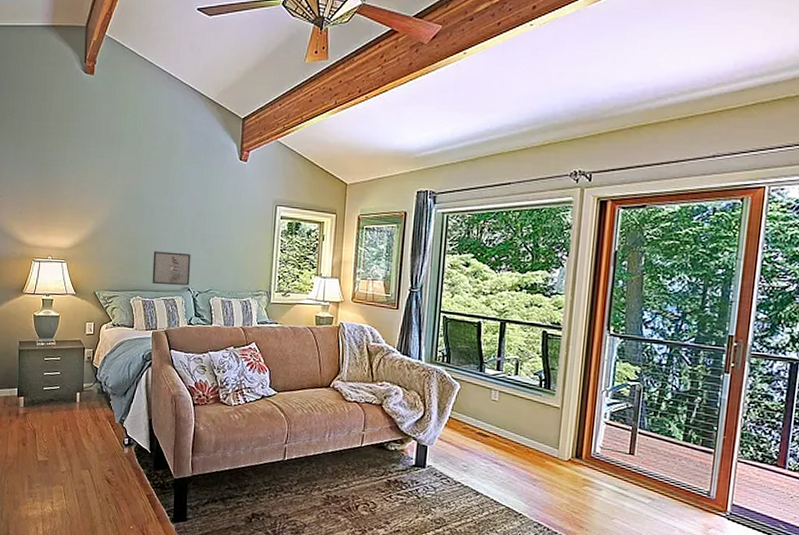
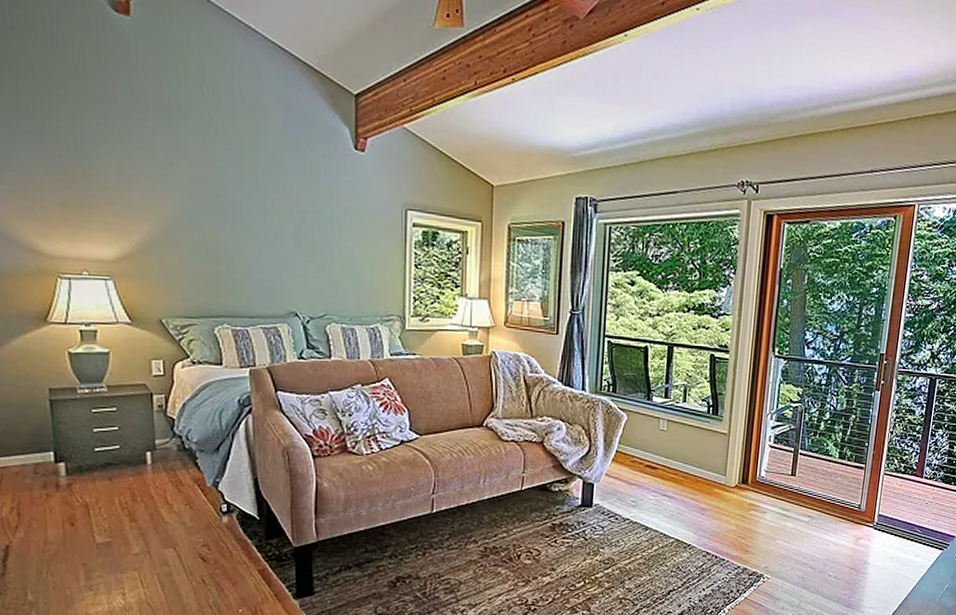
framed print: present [152,251,191,286] -> none [242,265,297,310]

